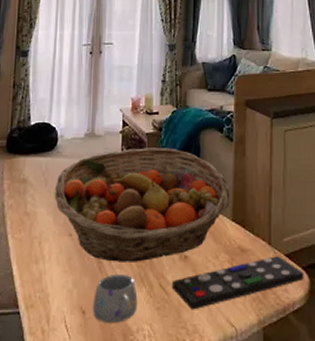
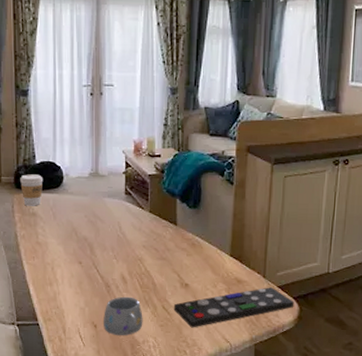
coffee cup: none [12,137,37,172] -> present [20,174,43,206]
fruit basket: present [54,148,230,262] -> none [63,188,229,288]

